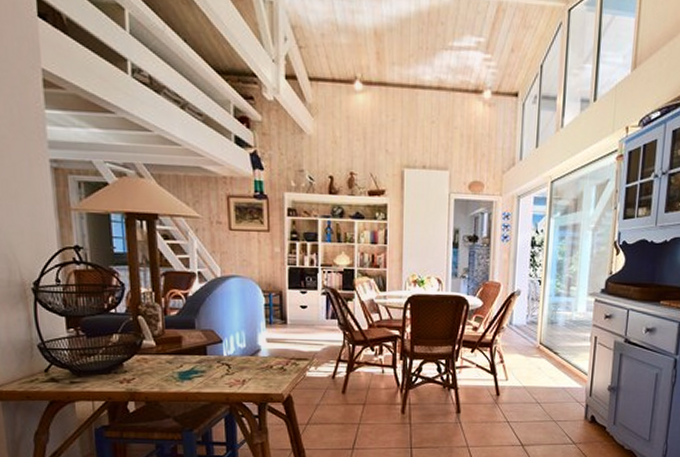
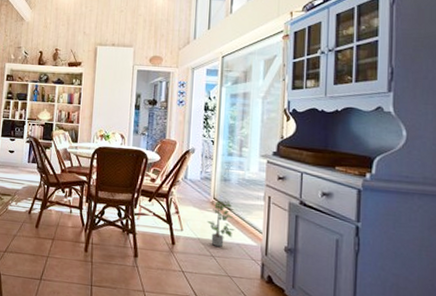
potted plant: none [533,345,561,392] -> present [207,200,235,247]

